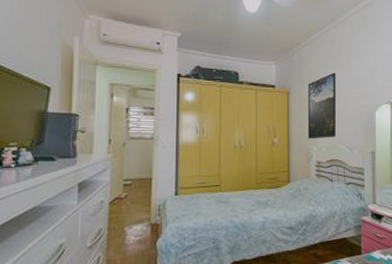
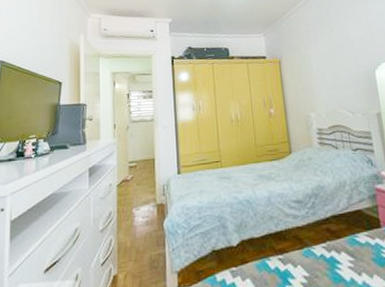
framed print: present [307,73,337,139] -> none [299,36,335,107]

